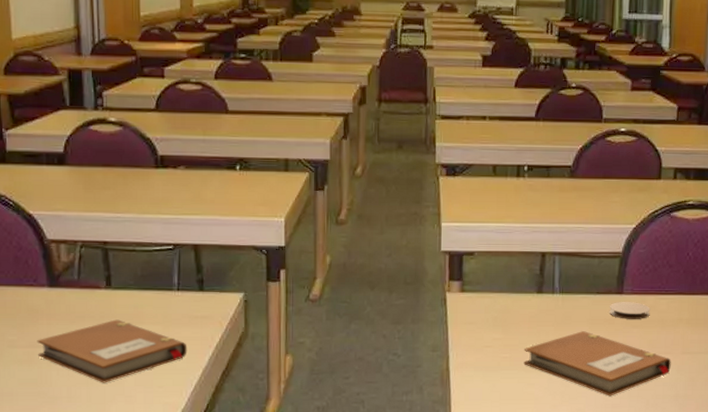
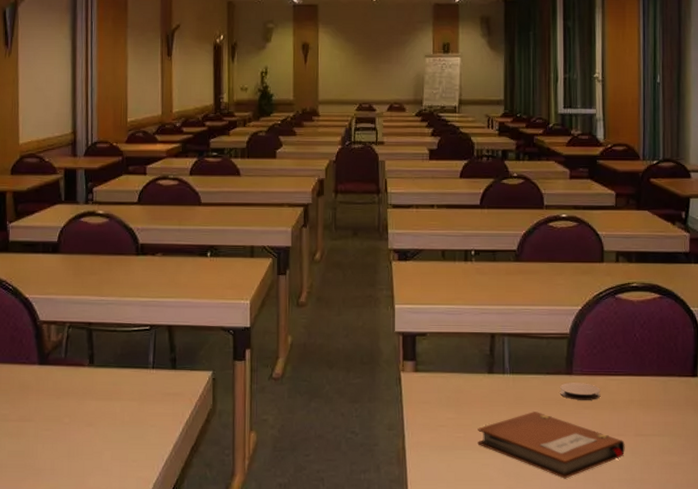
notebook: present [37,319,187,383] -> none [26,395,160,457]

